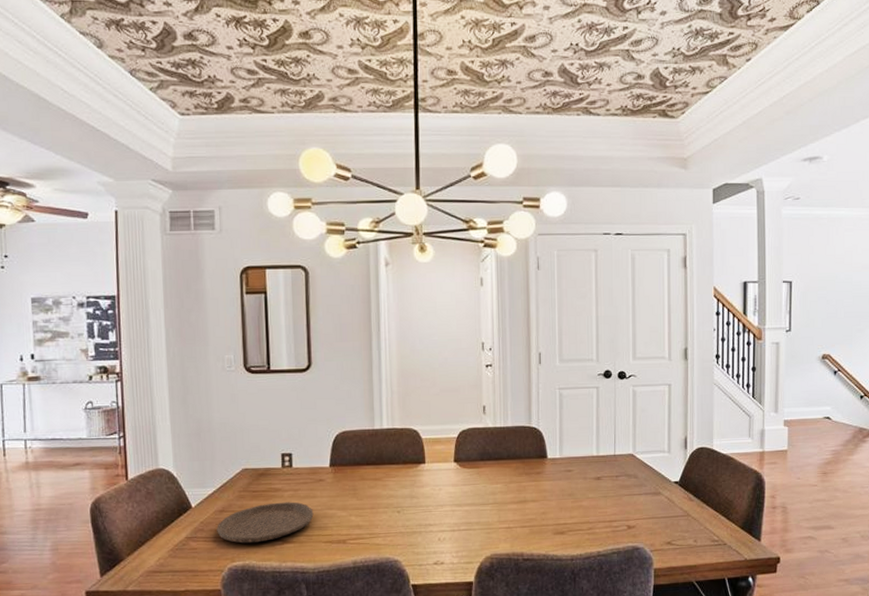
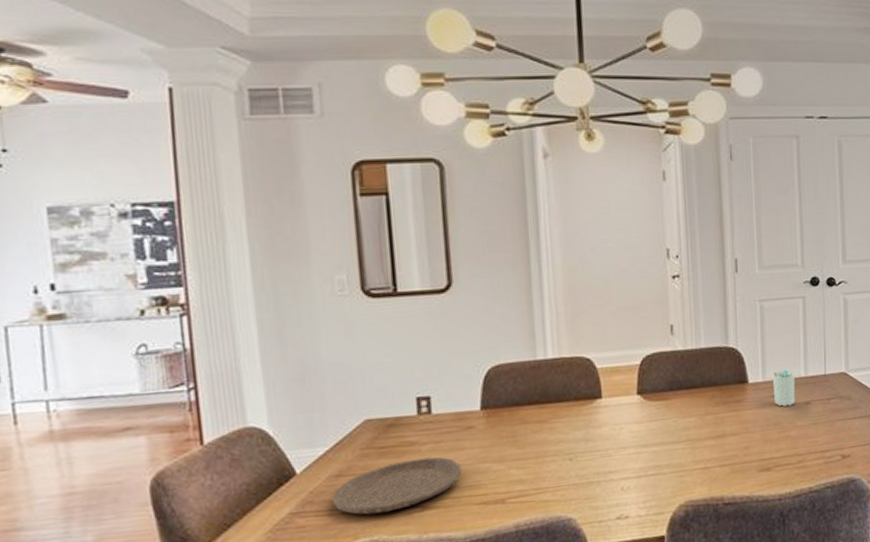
cup: none [568,448,588,480] -> present [772,369,796,407]

